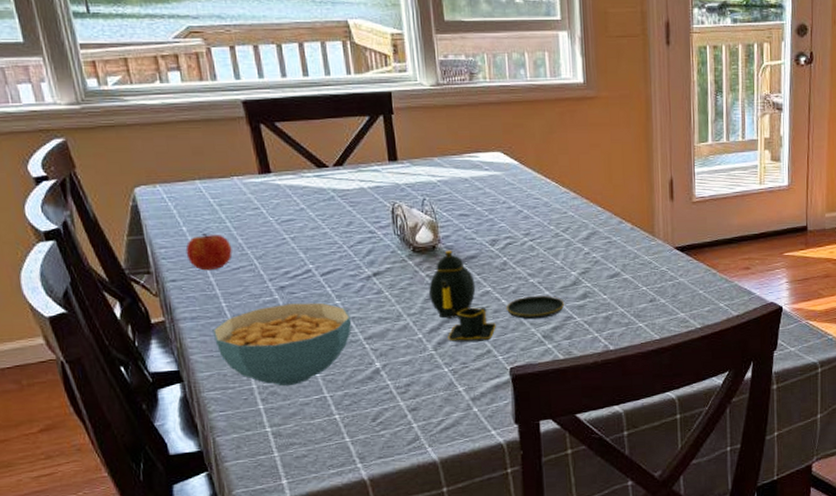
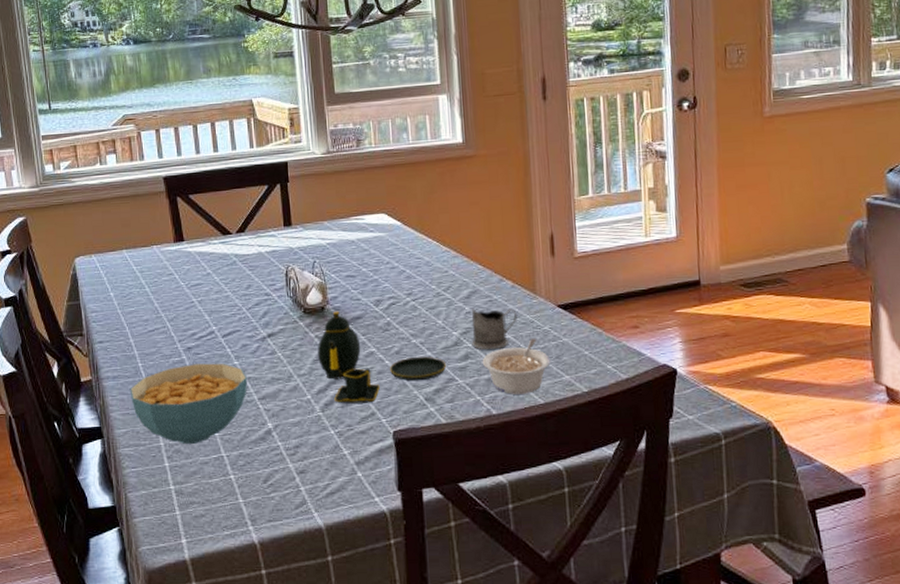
fruit: present [185,233,233,271] -> none [112,297,149,333]
tea glass holder: none [590,250,636,290] -> present [471,308,517,350]
legume: none [600,278,667,331] -> present [482,338,551,395]

